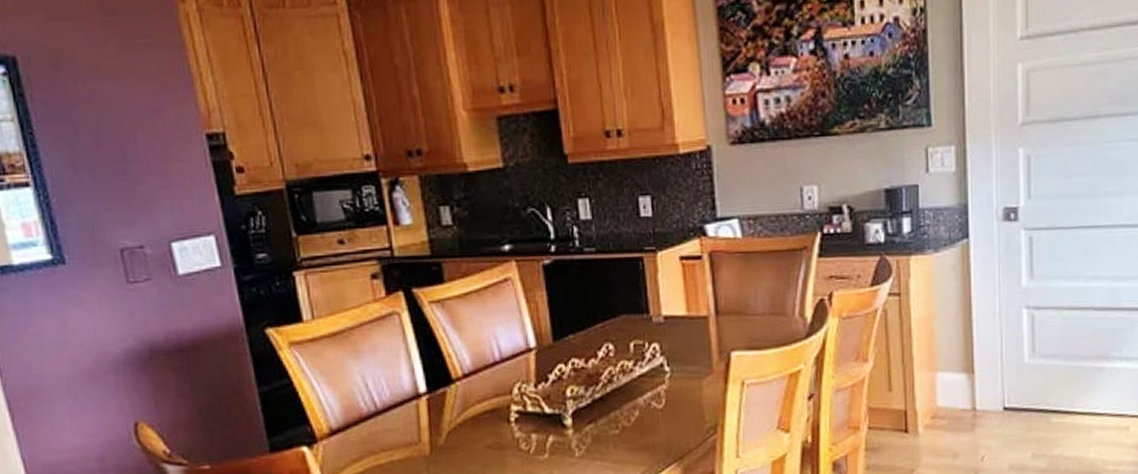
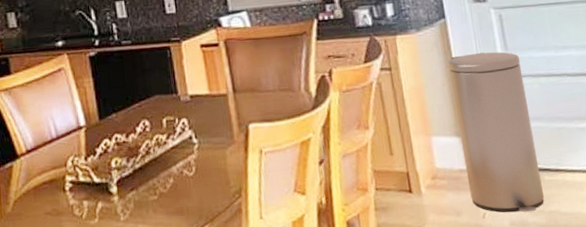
pedal bin: none [964,279,1048,456] -> present [447,52,544,213]

